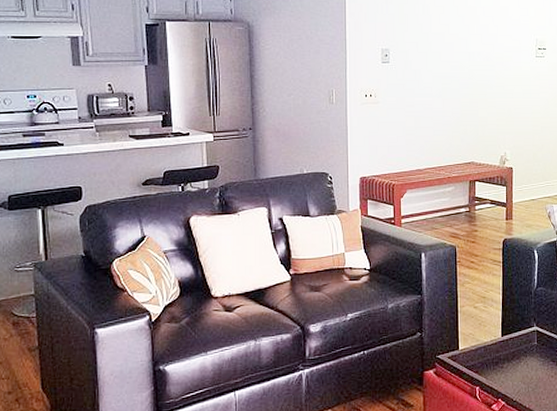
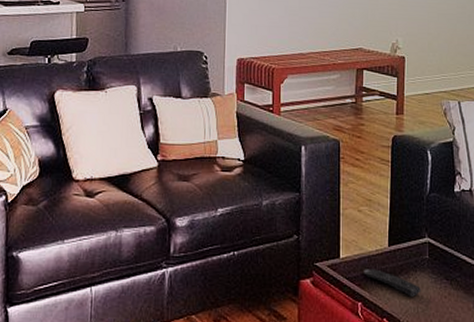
remote control: none [480,357,531,379] -> present [364,269,421,297]

